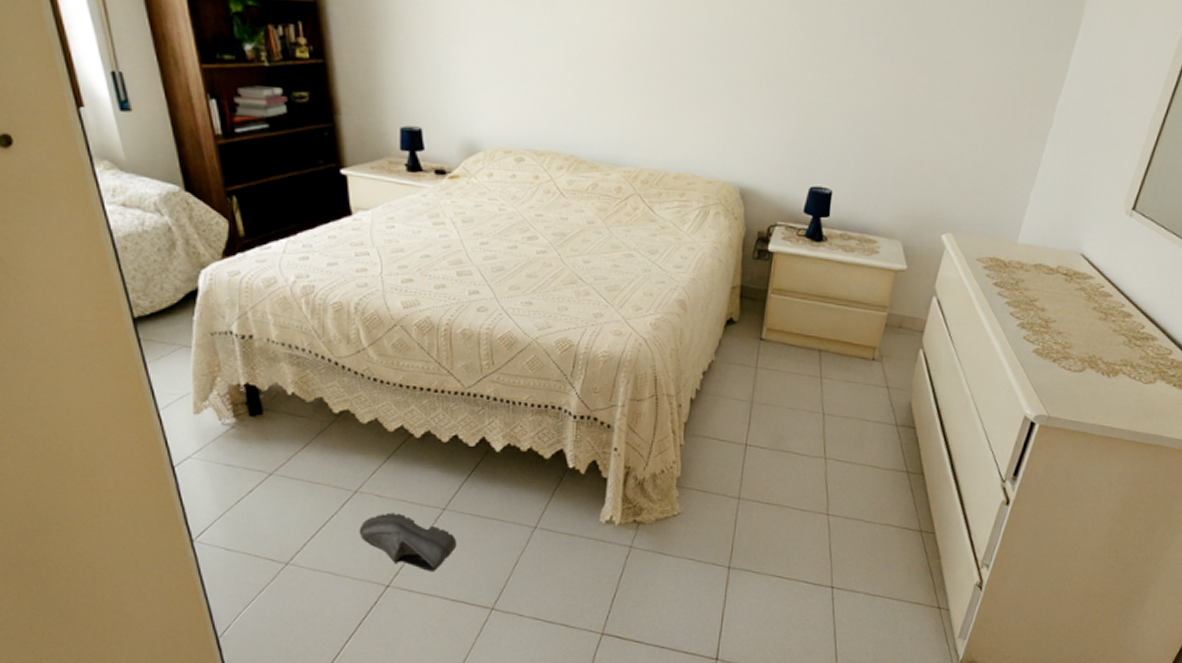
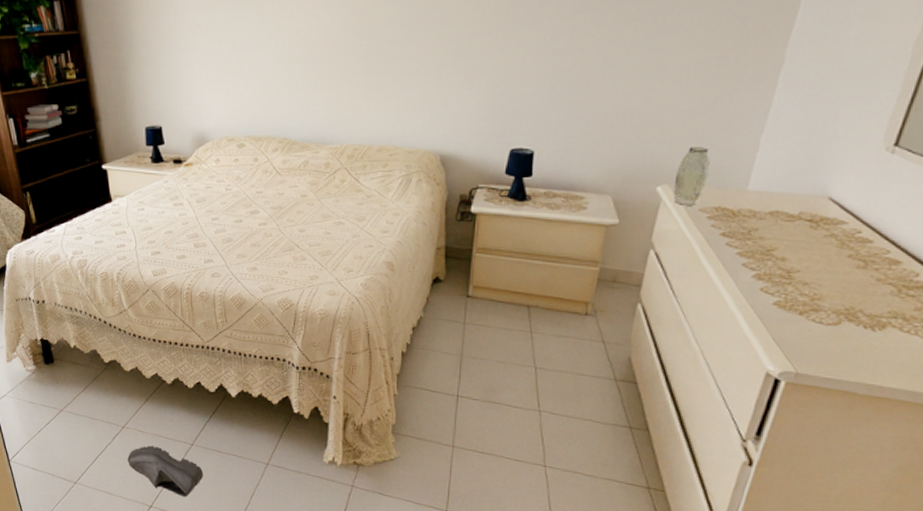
vase: none [955,198,988,255] -> present [673,147,710,205]

